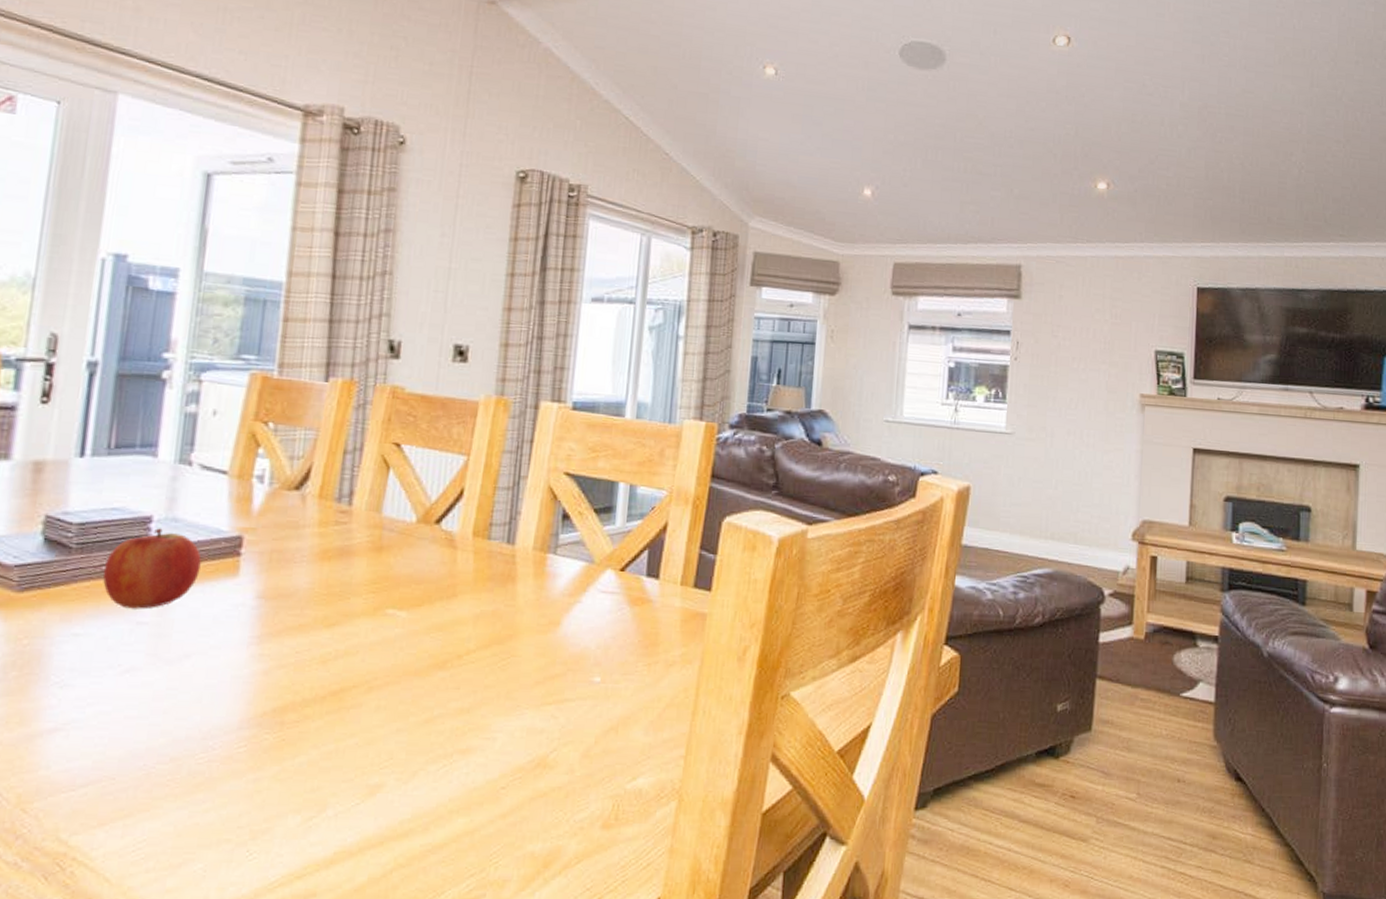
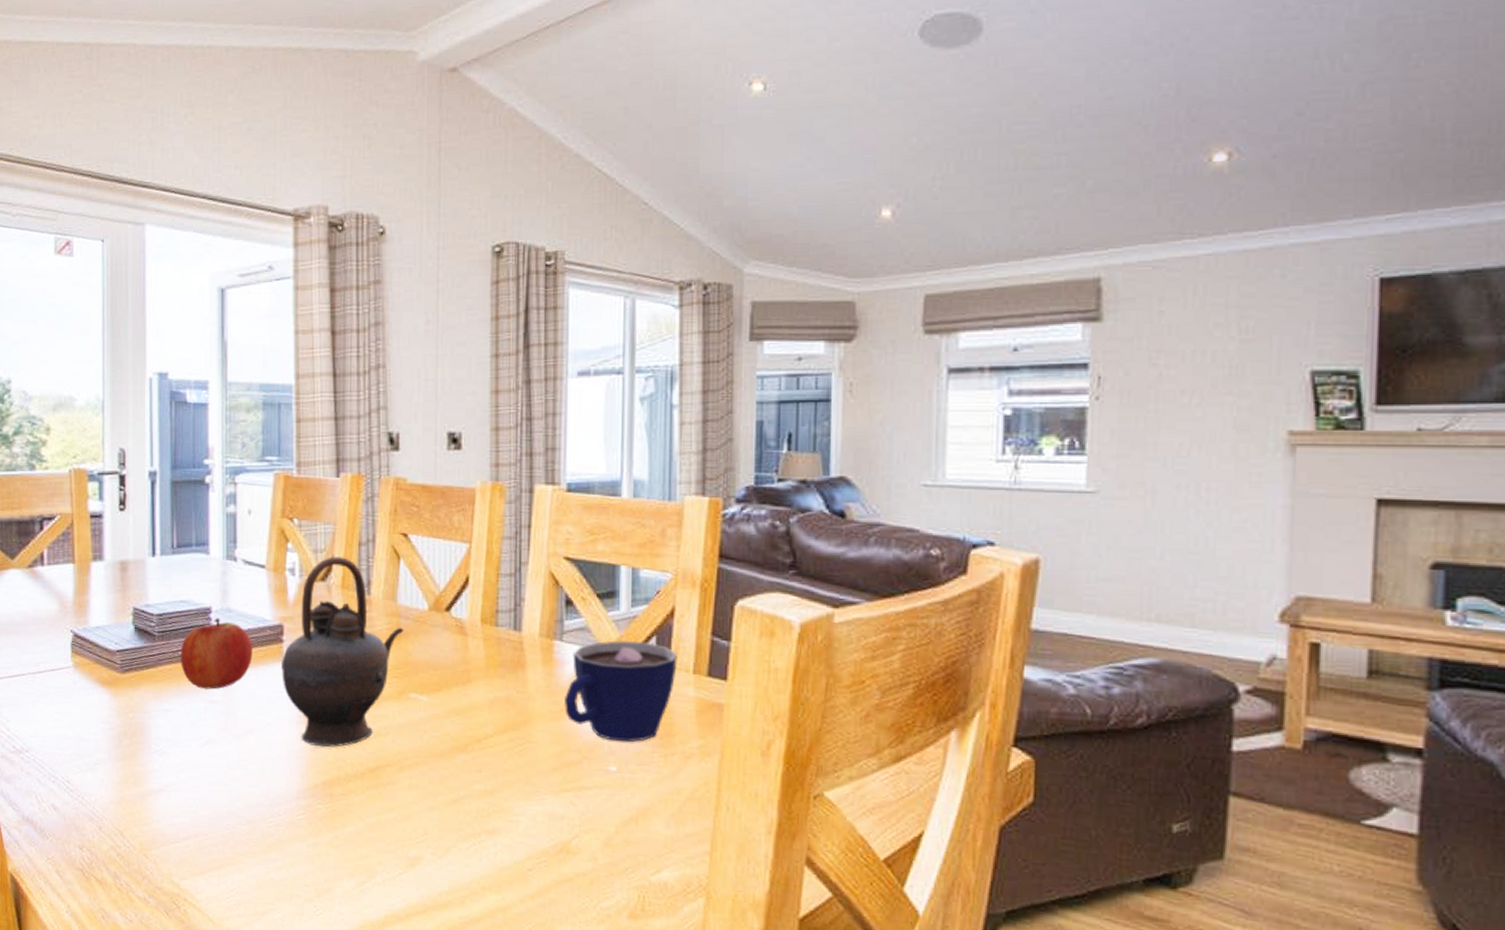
teapot: none [234,464,387,671] -> present [280,557,404,748]
cup: none [553,553,667,653] -> present [565,640,677,743]

